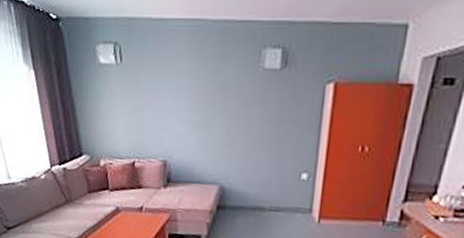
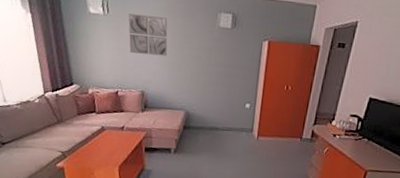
wall art: none [145,60,196,113] -> present [128,13,168,56]

